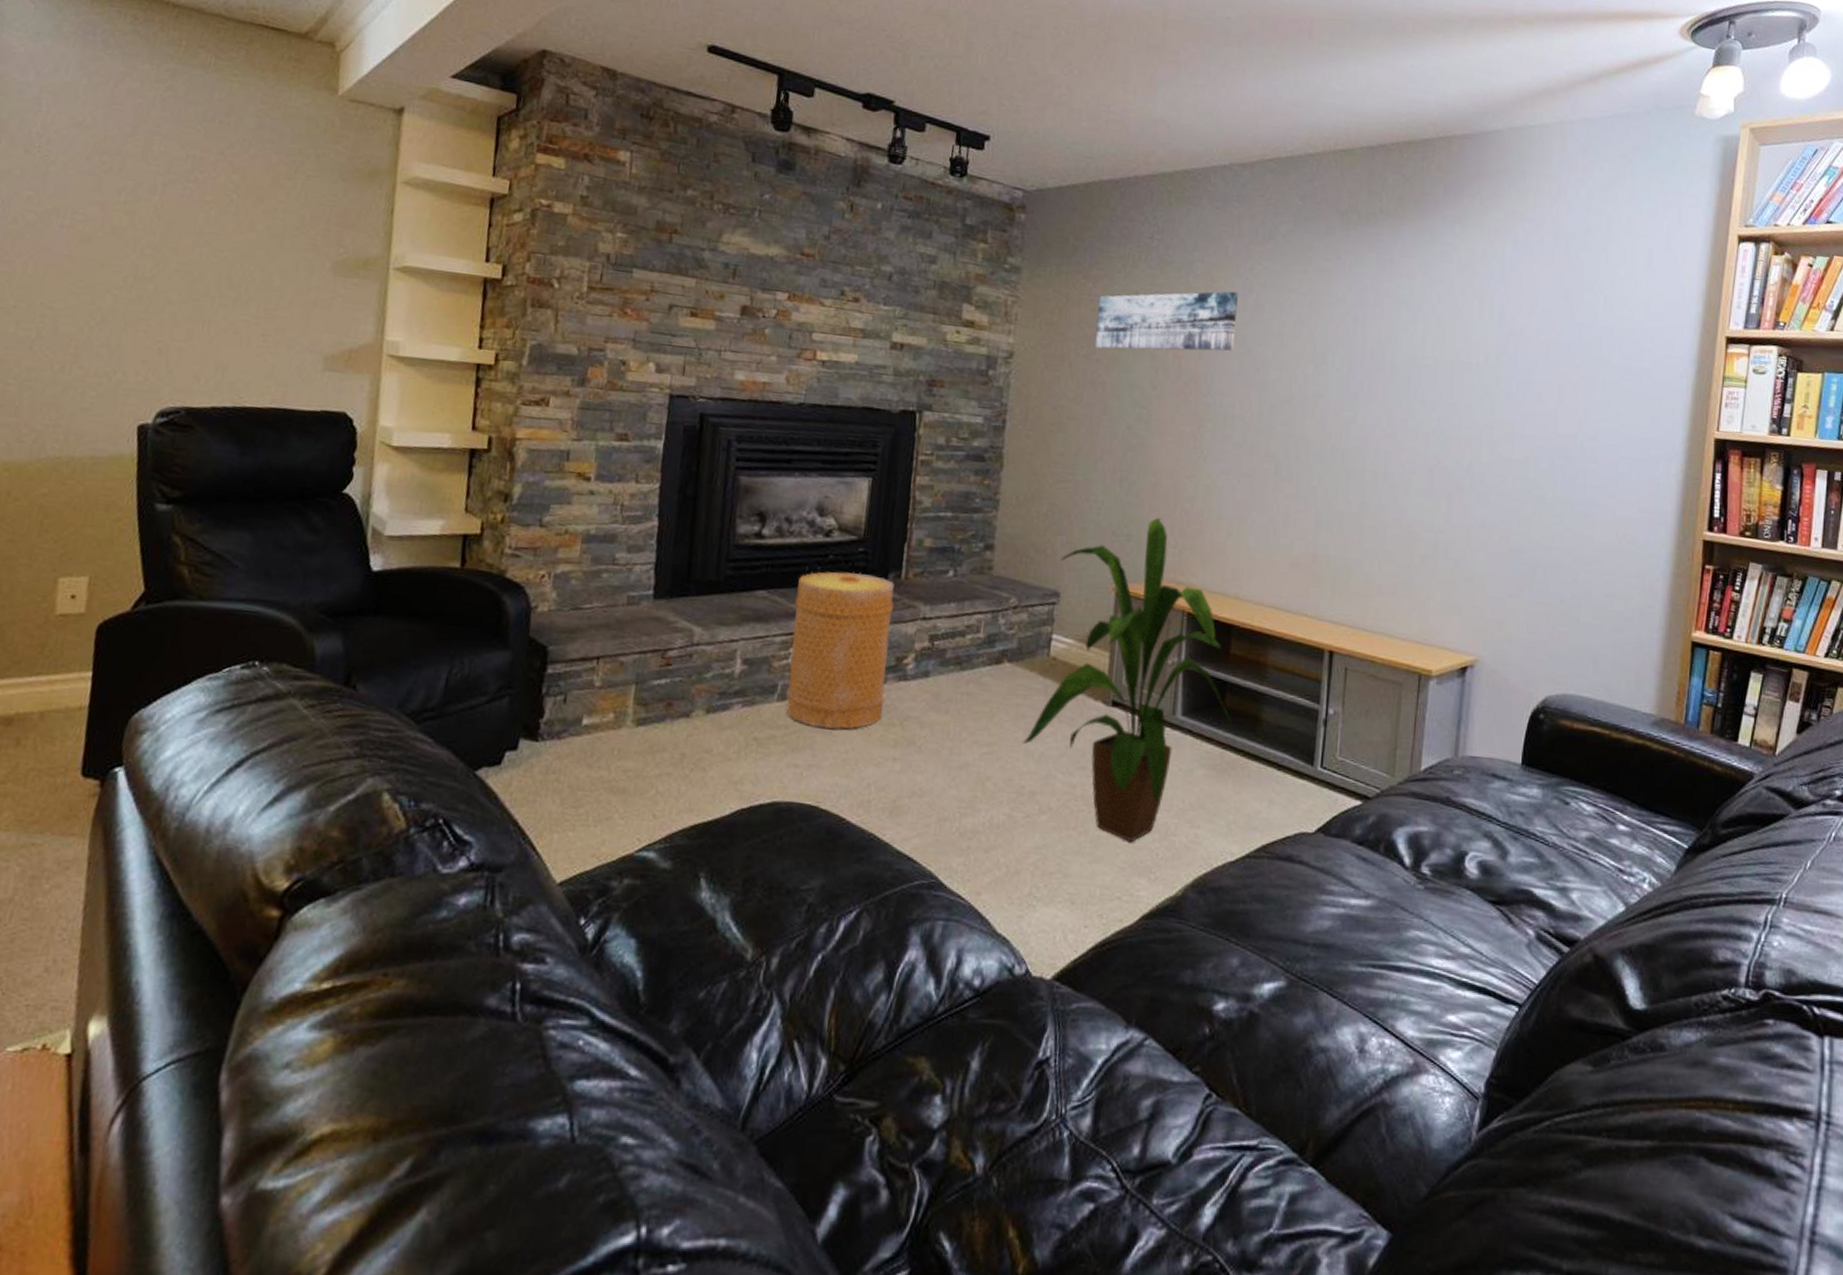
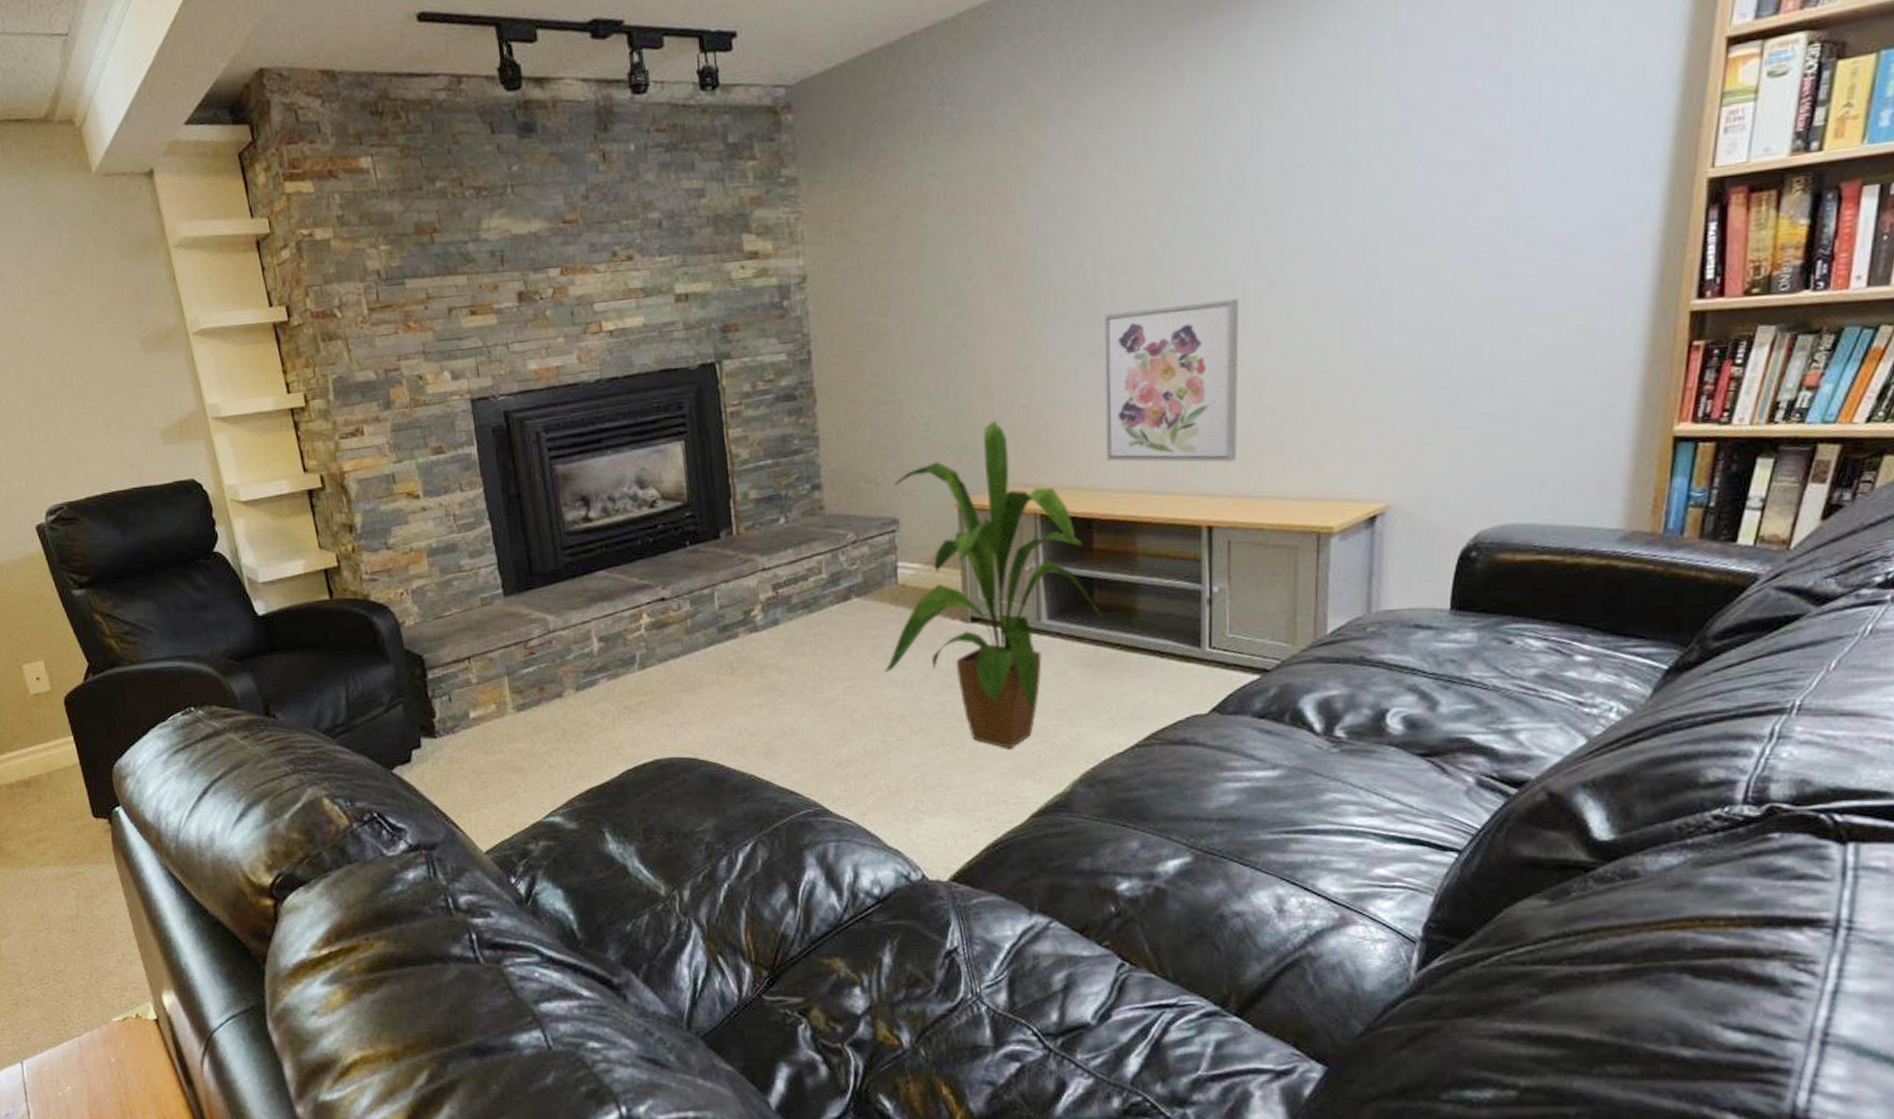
basket: present [785,571,894,730] -> none [634,536,741,688]
wall art: present [1094,291,1238,351] -> none [891,143,1056,249]
wall art: none [1251,443,1371,595] -> present [1104,299,1239,463]

